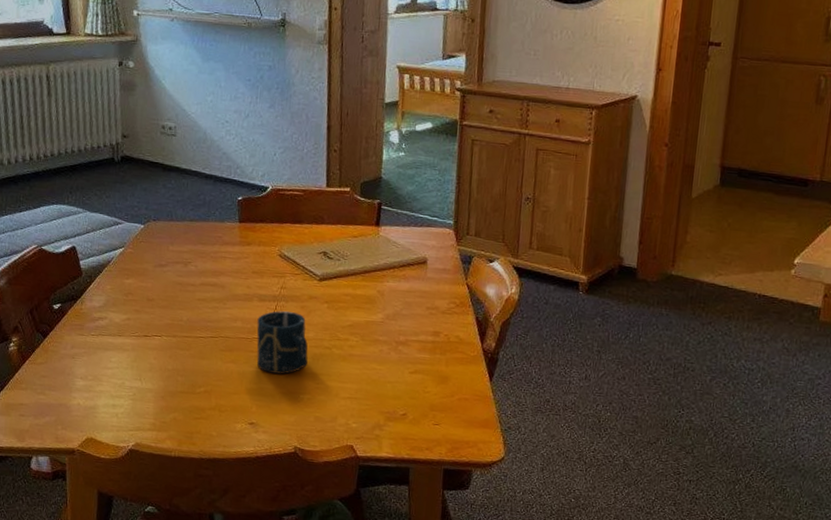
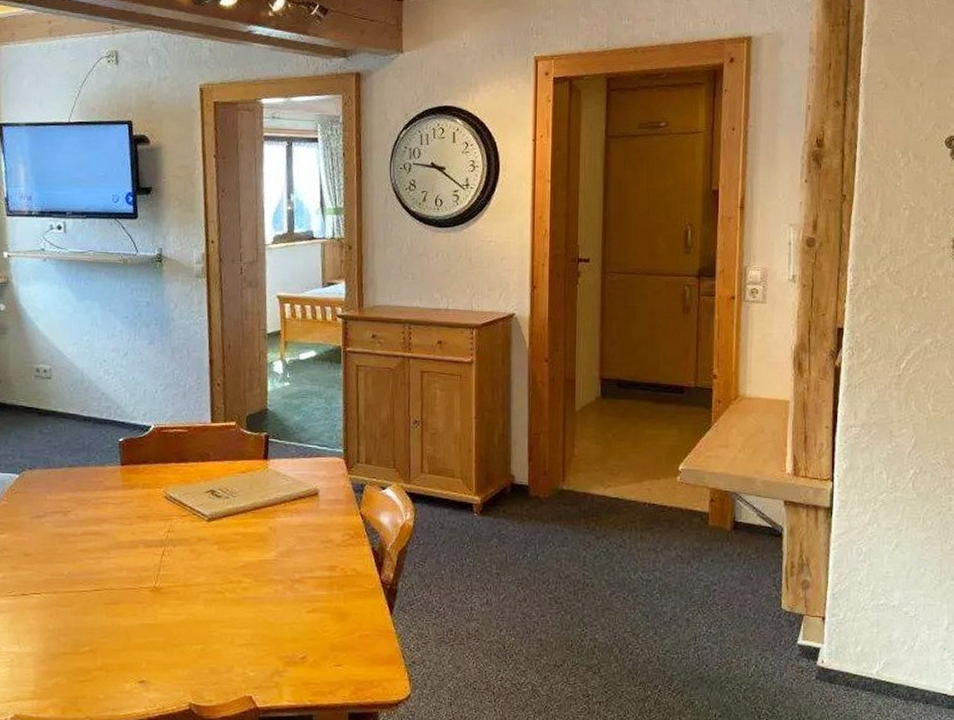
cup: present [257,311,308,374] -> none [144,556,200,625]

